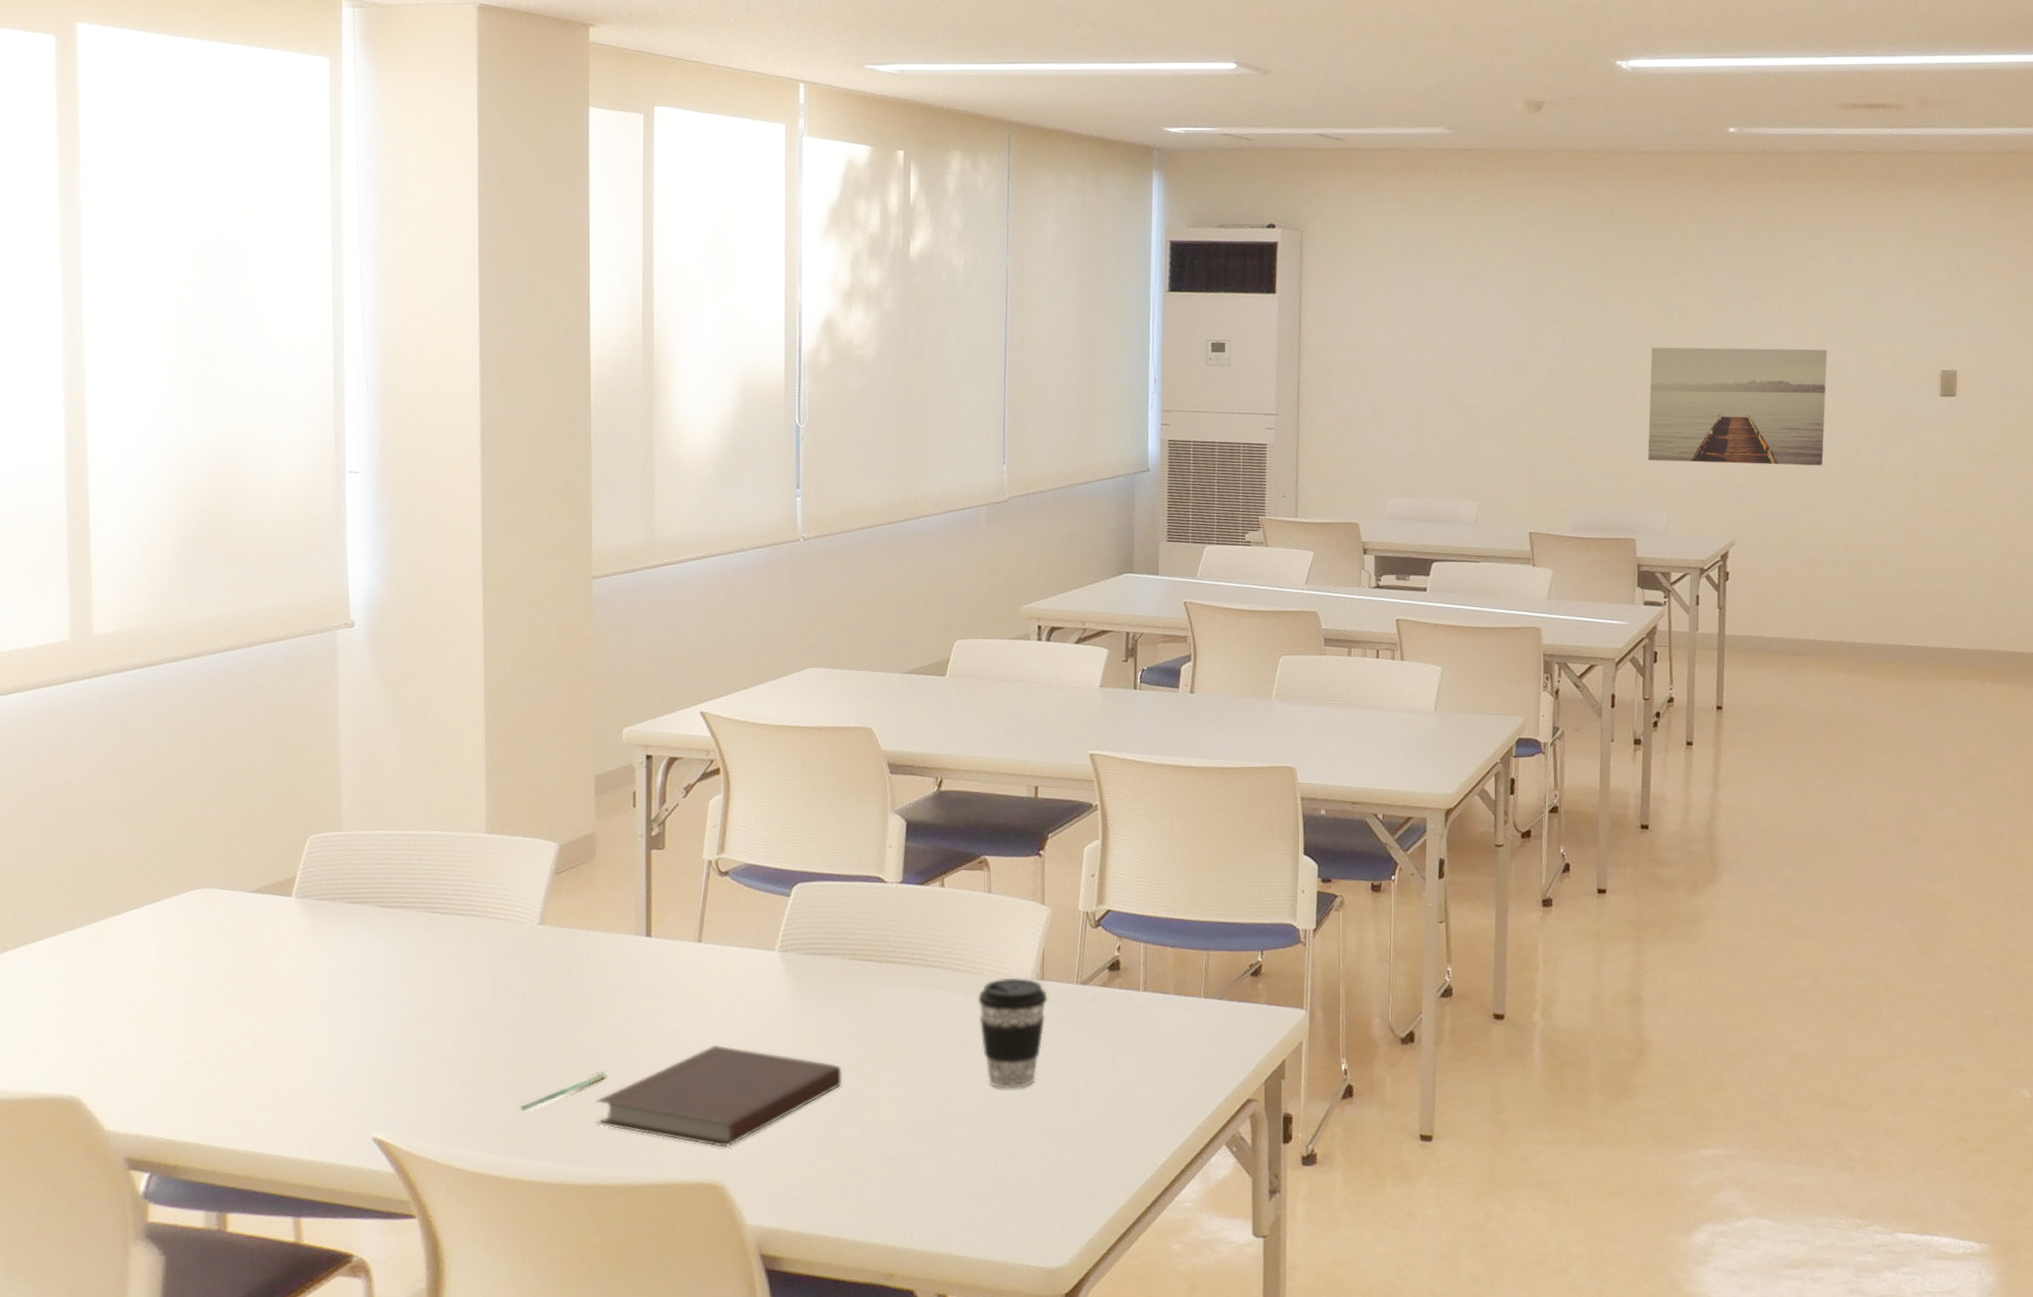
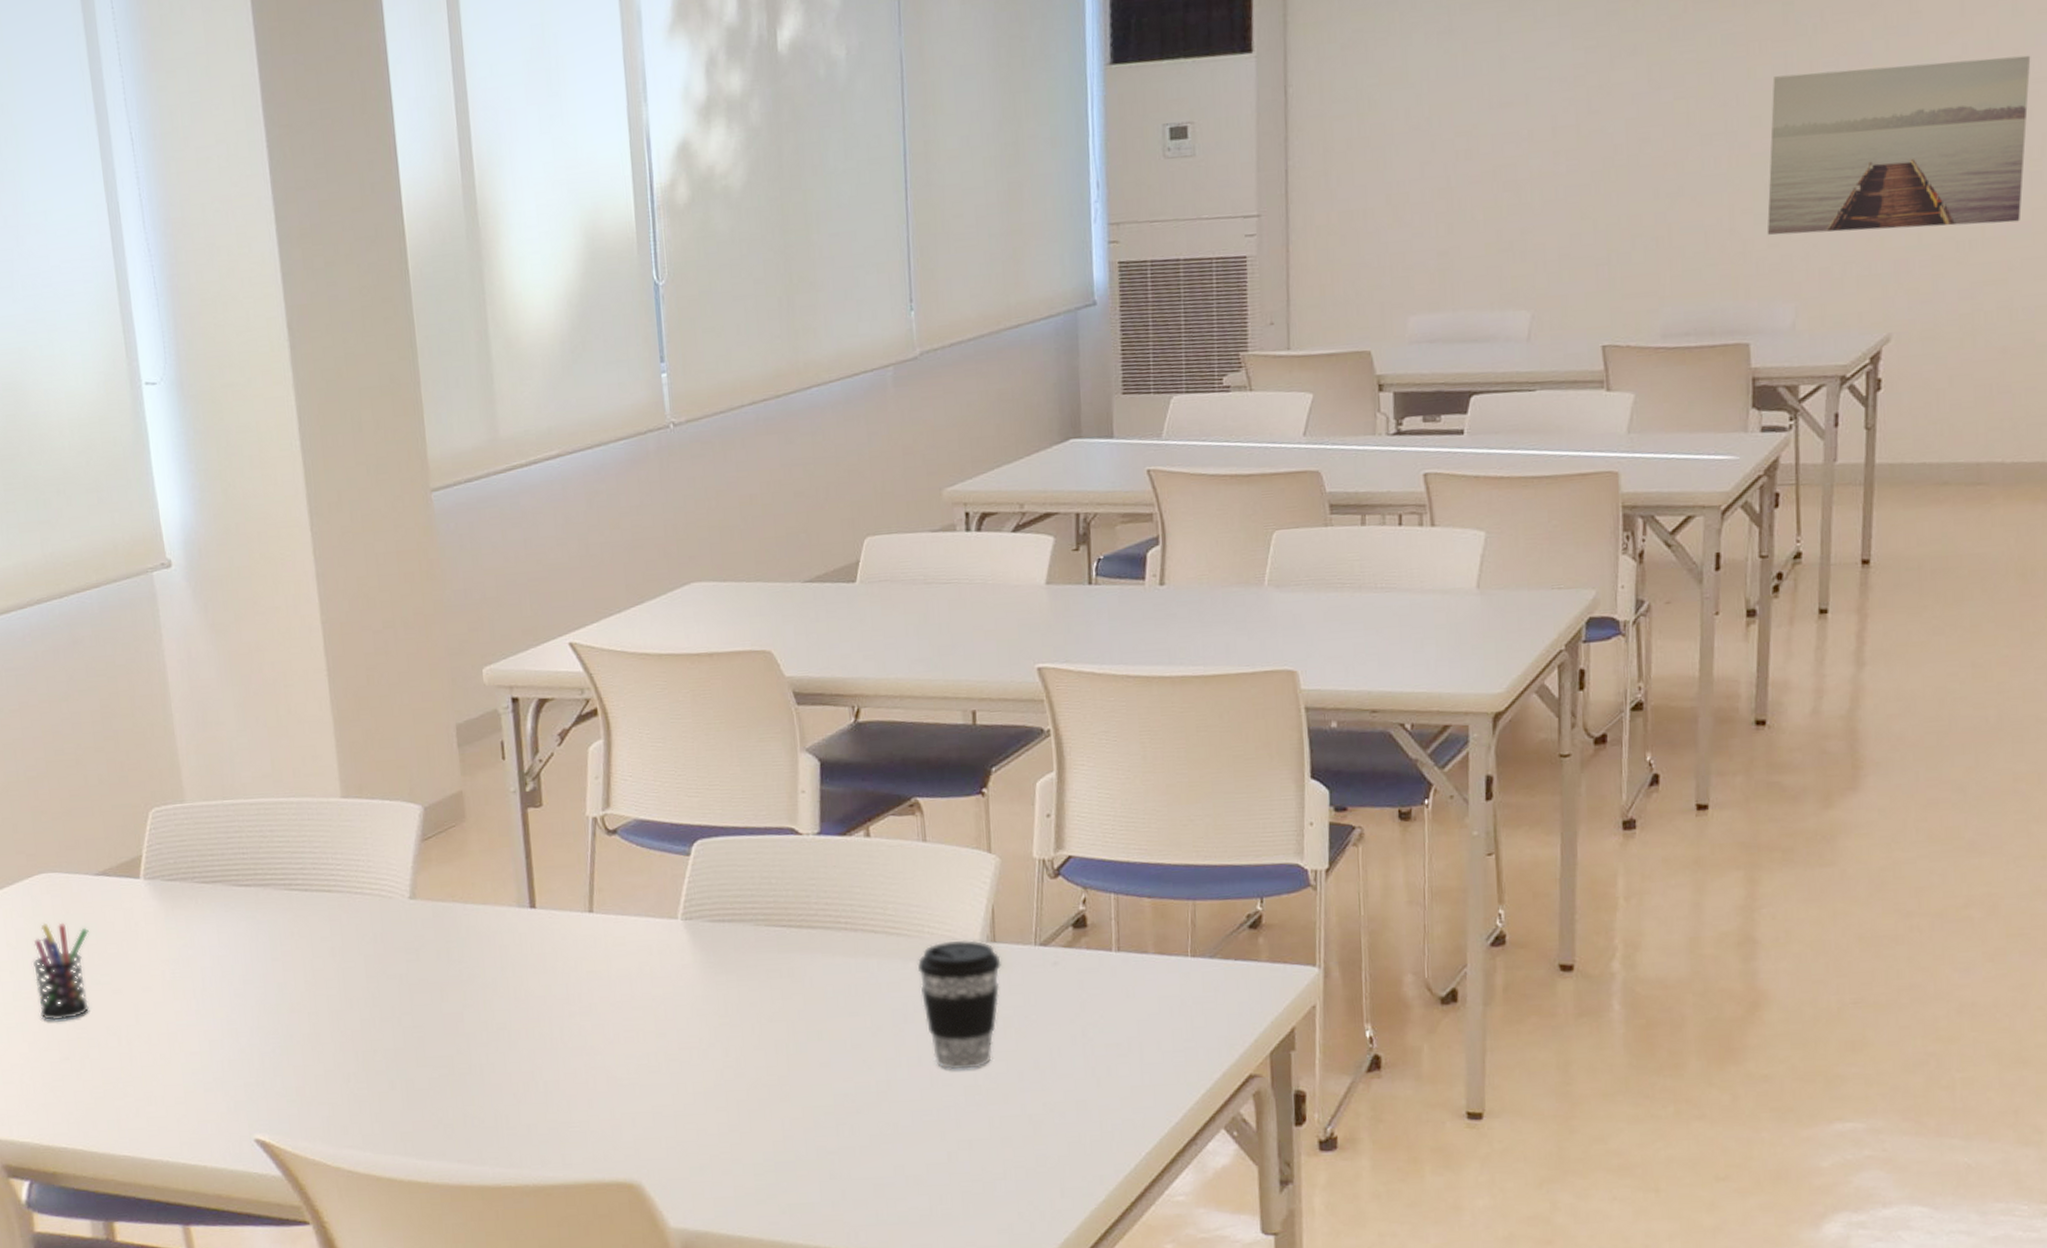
pen holder: none [179,933,237,1024] -> present [32,922,89,1021]
pen: present [521,1072,606,1112] -> none [410,1062,500,1108]
notebook: present [596,1044,842,1147] -> none [491,1027,766,1142]

